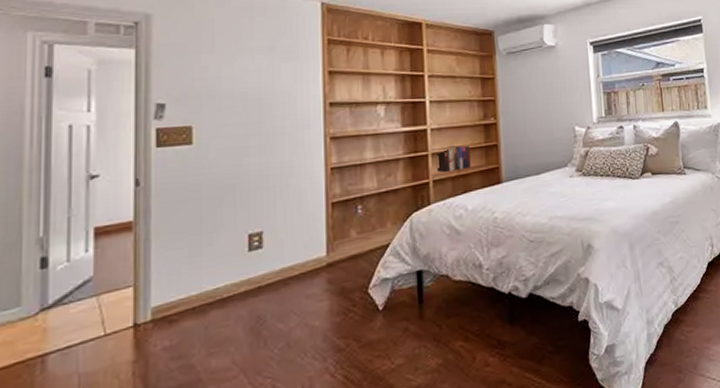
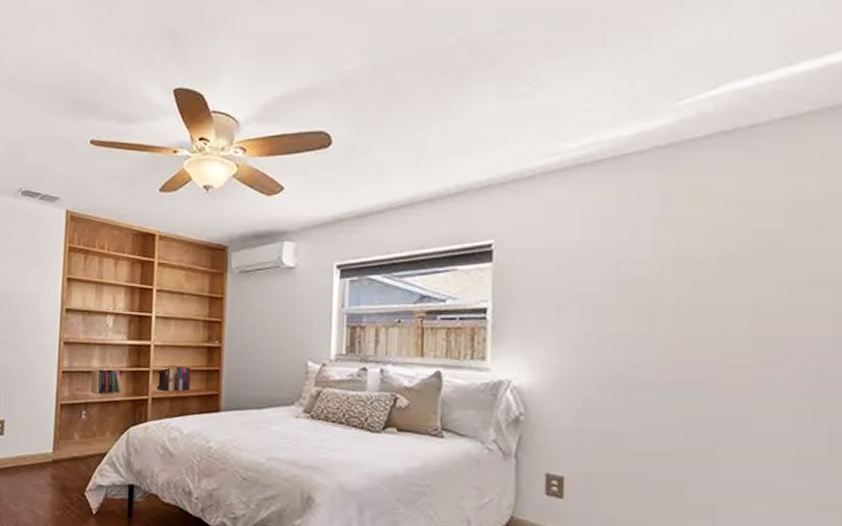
books: none [365,157,403,187] -> present [90,368,124,395]

